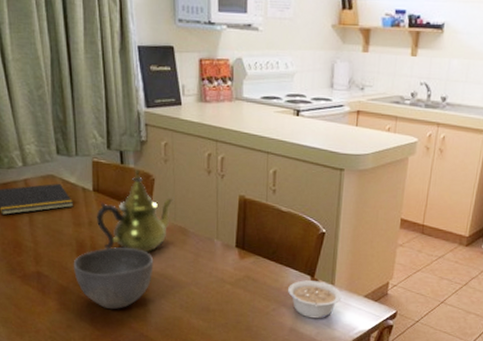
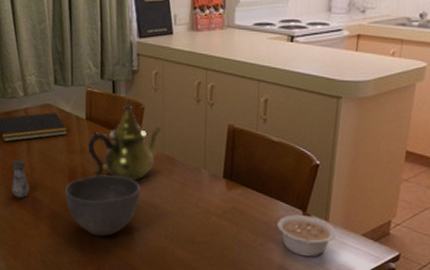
salt shaker: none [12,233,34,274] -> present [12,159,30,199]

